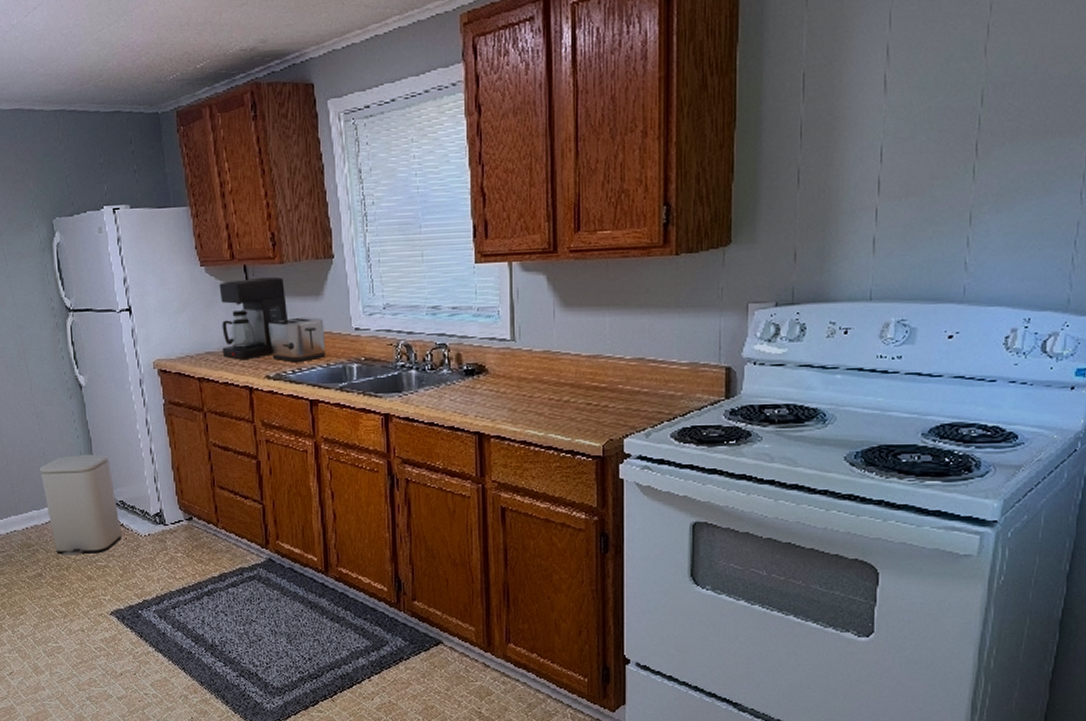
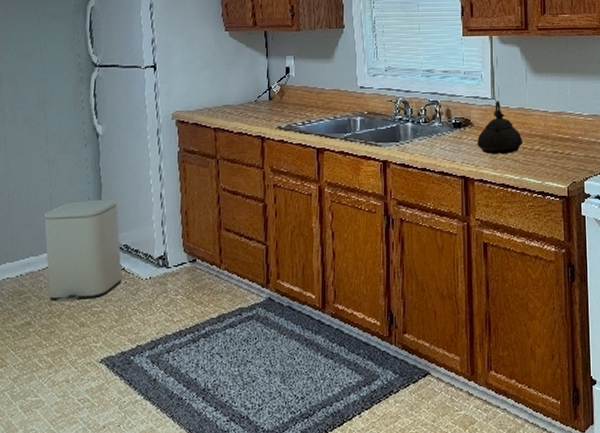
coffee maker: present [219,277,287,360] -> none [238,42,301,113]
toaster: present [268,317,326,363] -> none [283,76,334,116]
teakettle: none [493,342,548,406] -> present [477,101,522,154]

